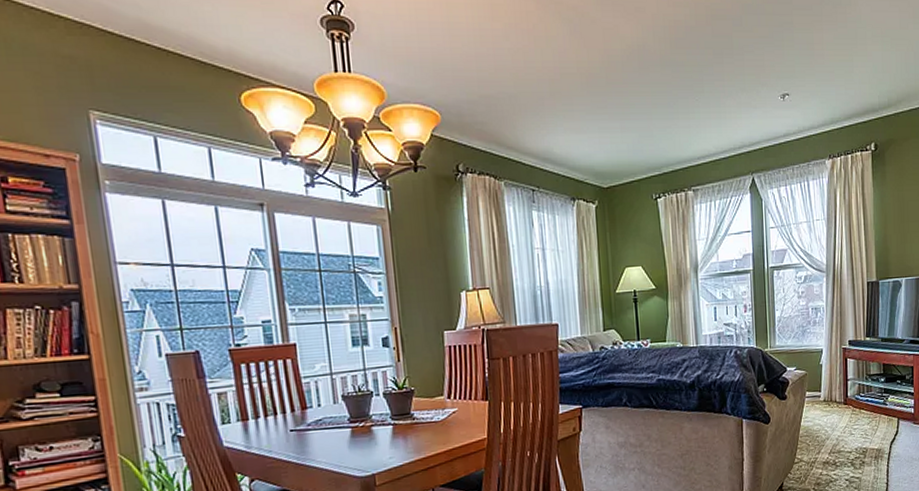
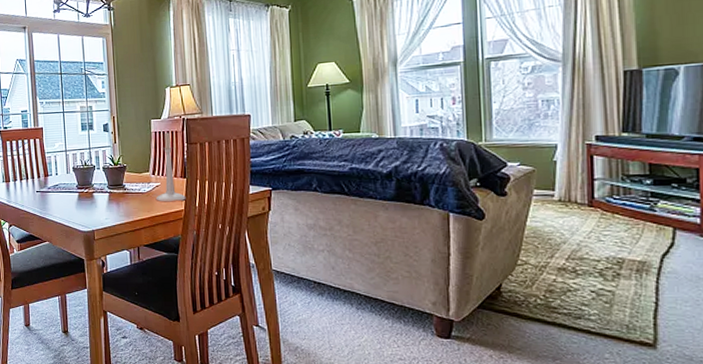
candlestick: none [452,346,489,432] -> present [155,132,186,202]

